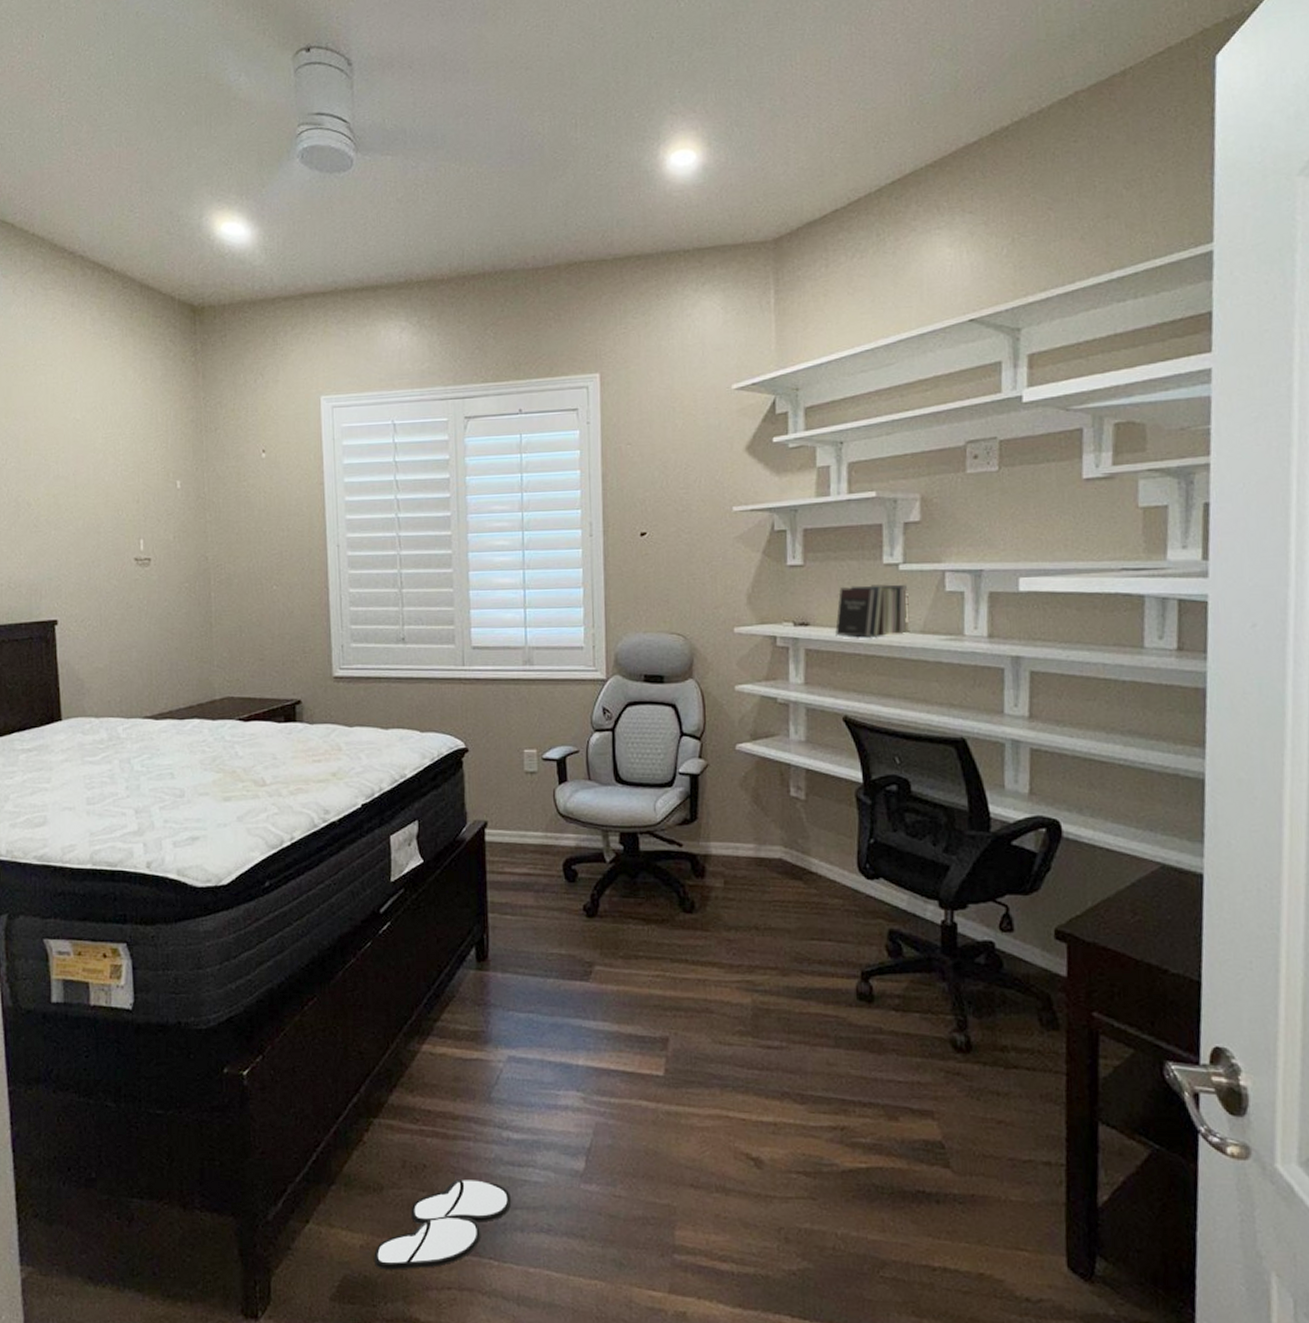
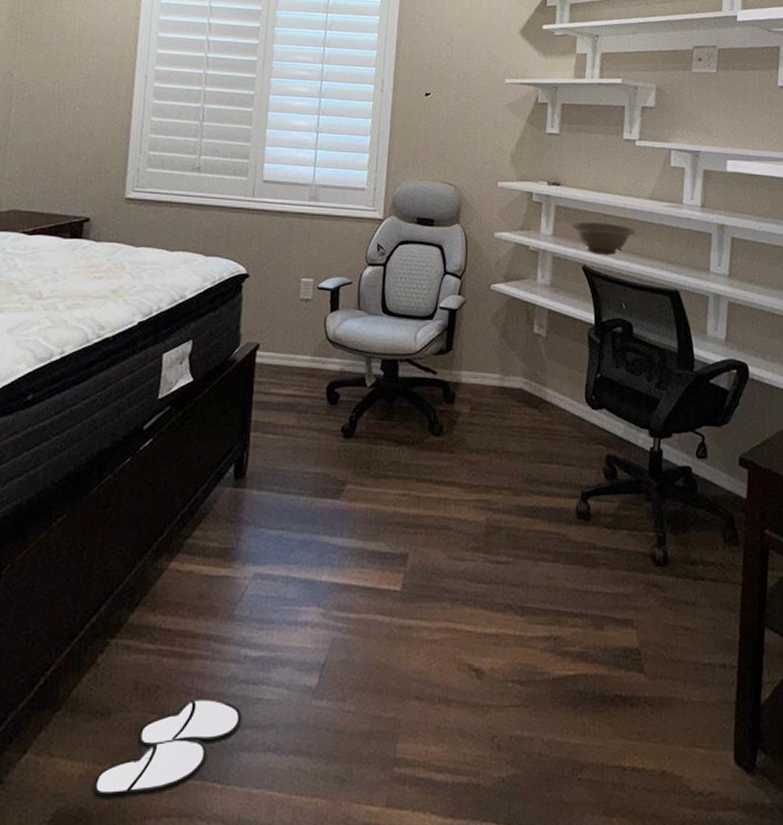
decorative bowl: none [826,665,906,702] -> present [571,222,636,255]
books: present [835,584,909,638] -> none [581,155,642,200]

